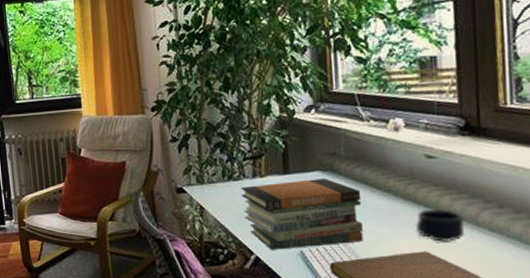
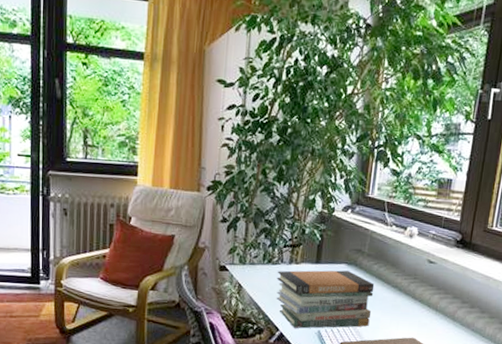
mug: present [415,209,465,242] -> none [409,303,446,332]

